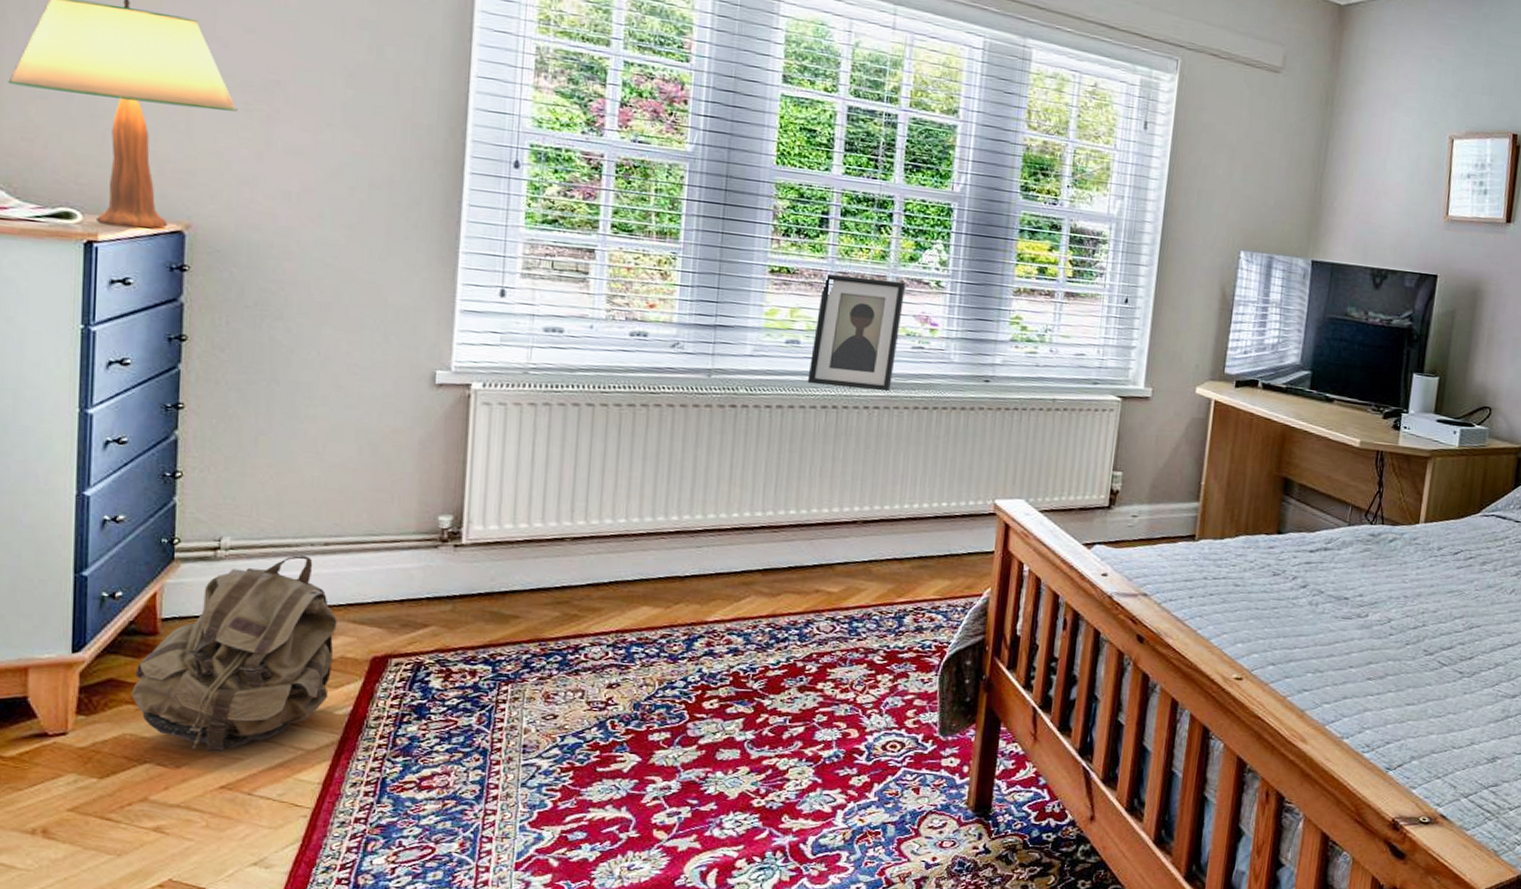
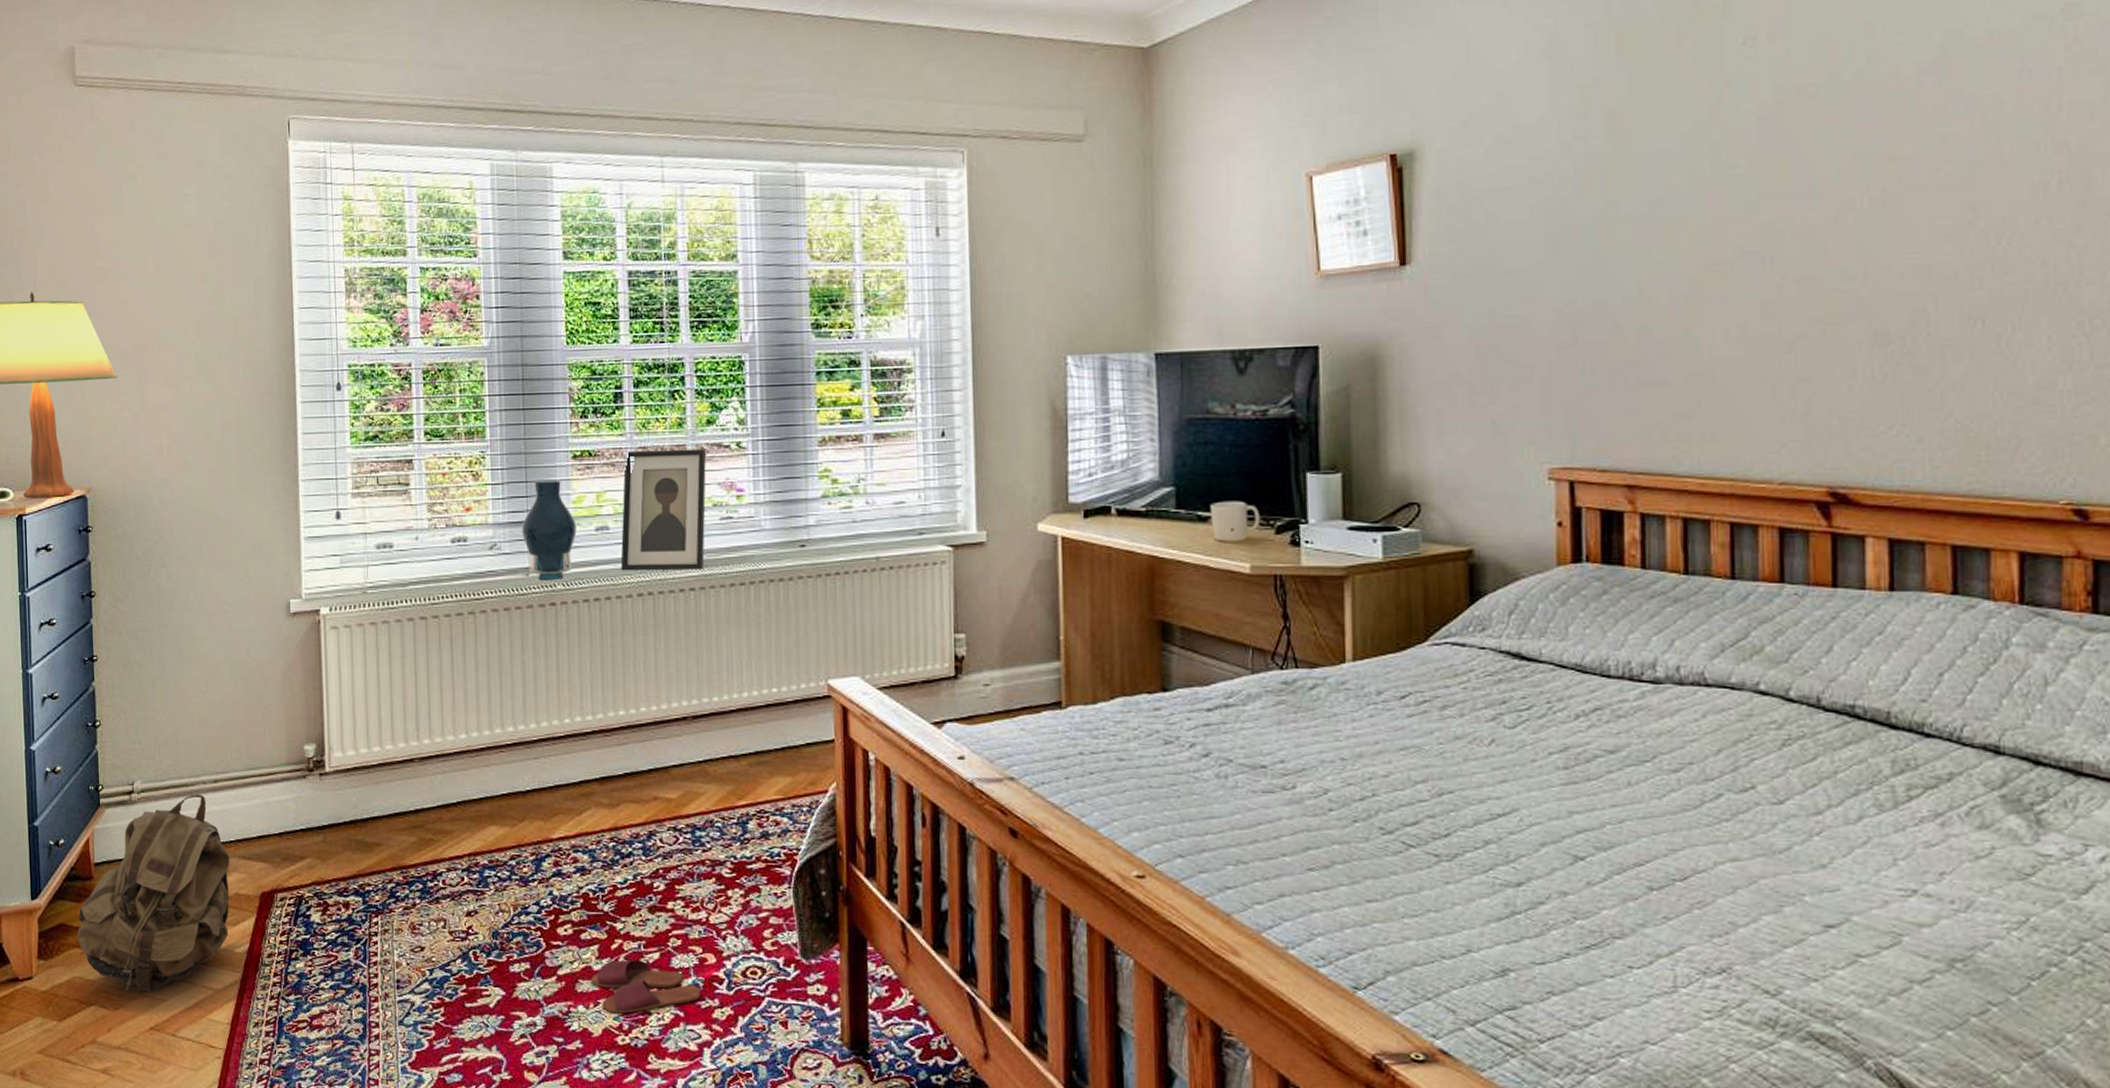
vase: none [708,289,767,385] -> present [522,481,577,581]
slippers: none [733,732,841,780] -> present [591,960,701,1014]
mug: none [1335,387,1374,421] -> present [1210,501,1260,542]

